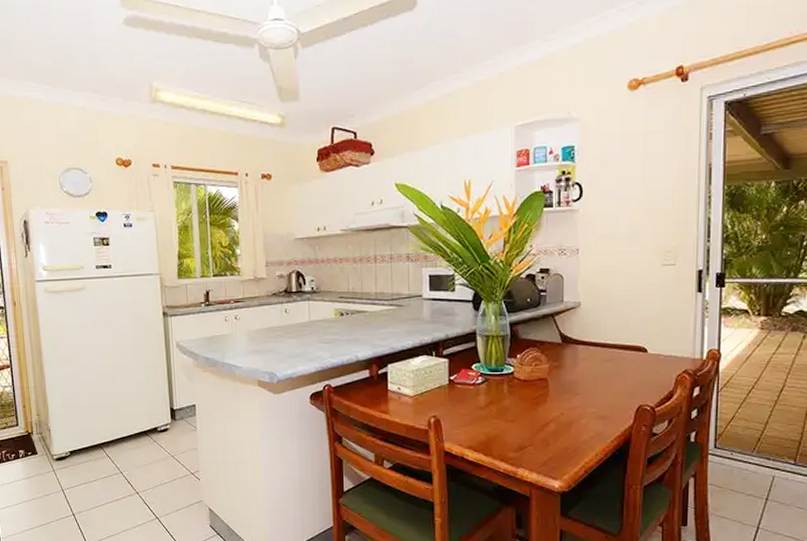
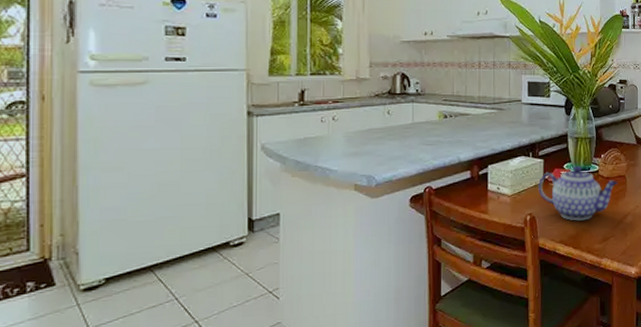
teapot: none [443,366,538,426] -> present [538,165,618,221]

